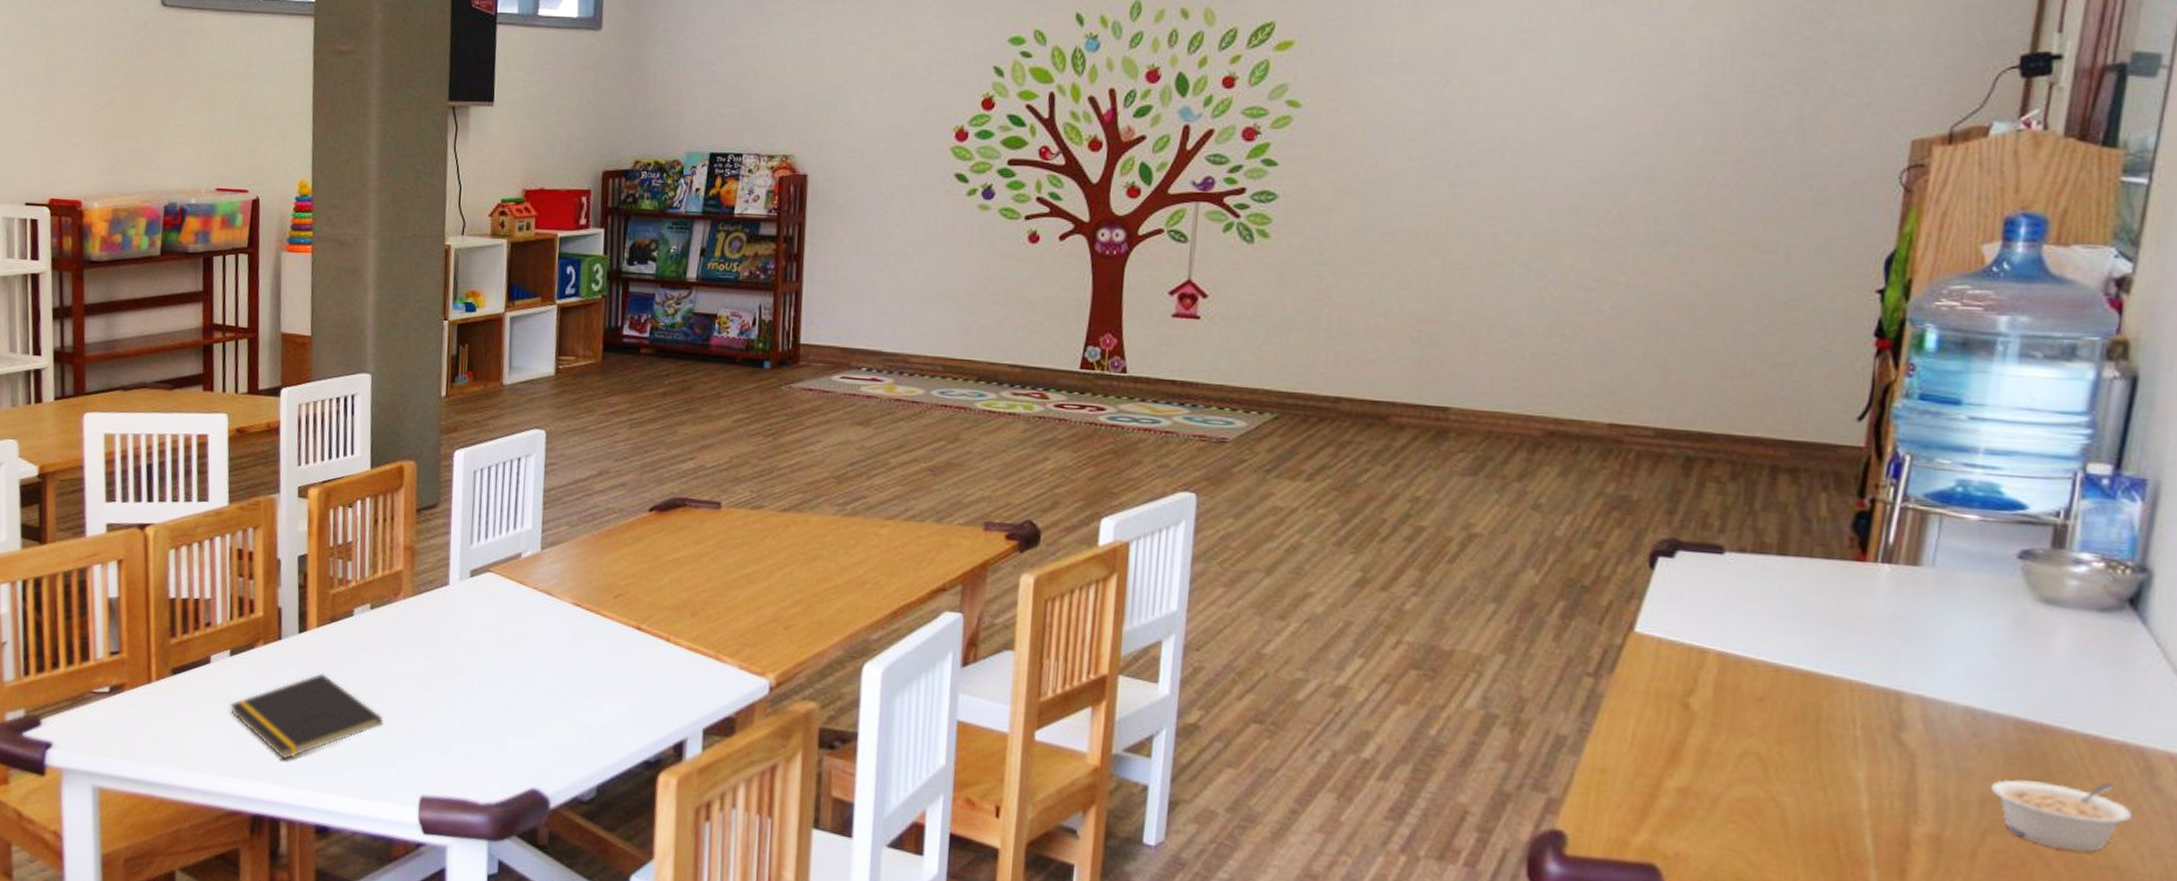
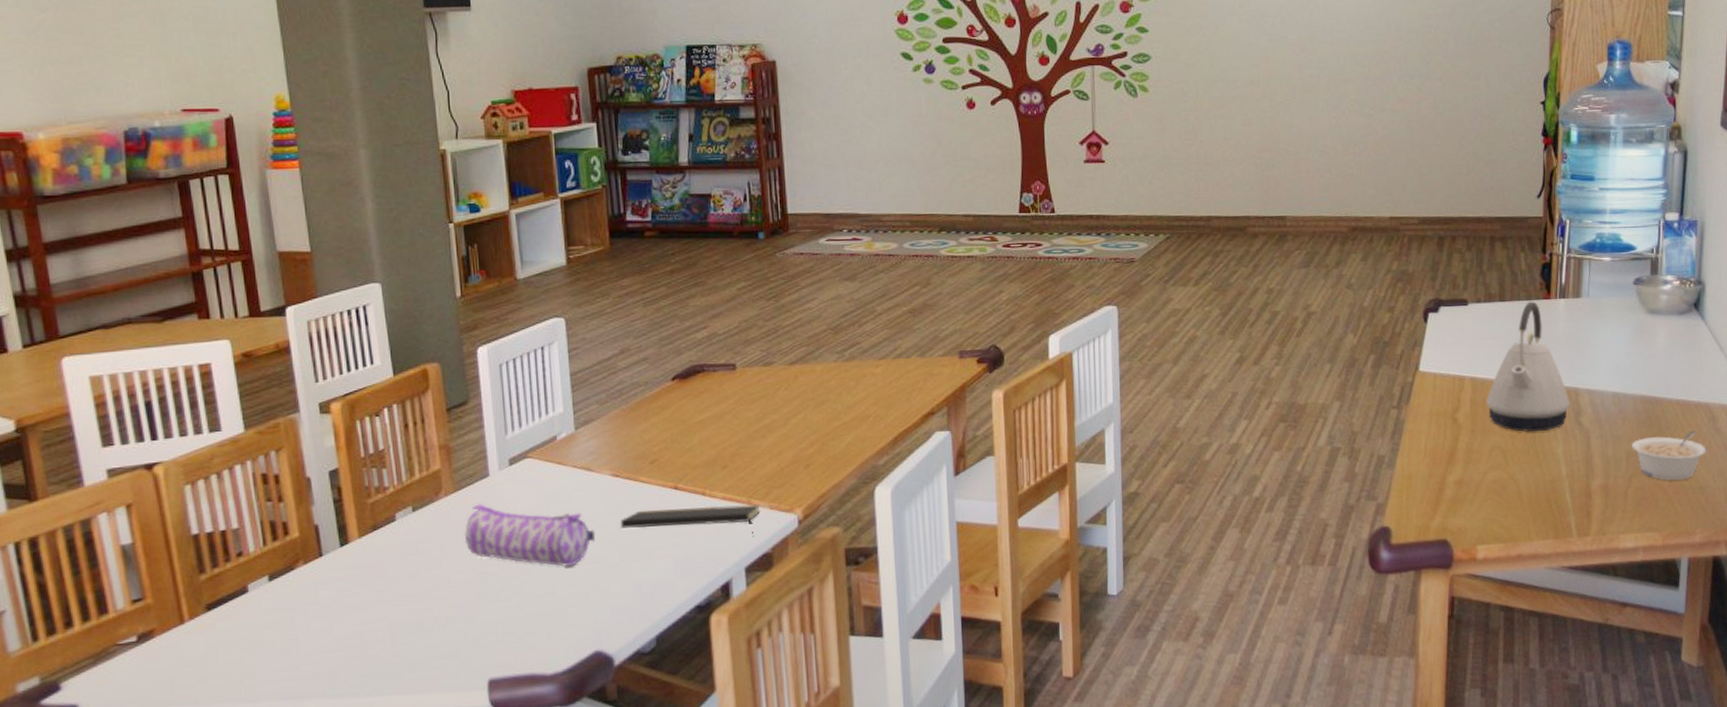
notepad: present [230,672,384,760] -> none [276,580,441,672]
pencil case: none [417,612,548,695] -> present [465,504,596,567]
notepad: none [575,646,728,696] -> present [621,504,760,537]
kettle: none [1741,561,1886,744] -> present [1487,301,1570,432]

